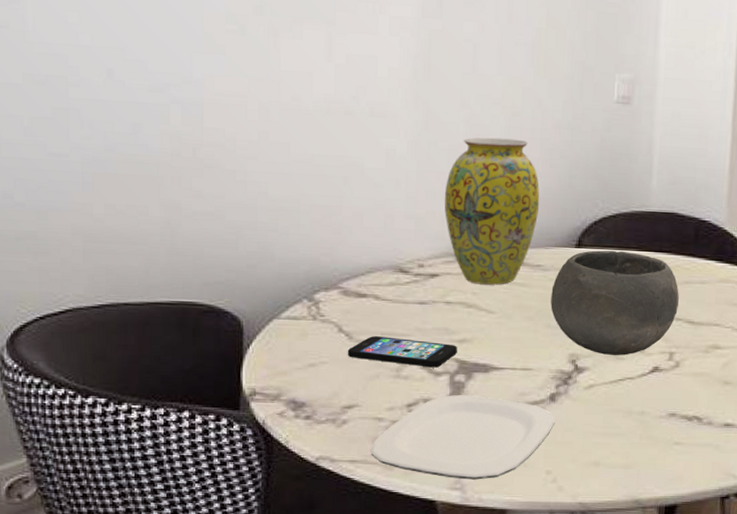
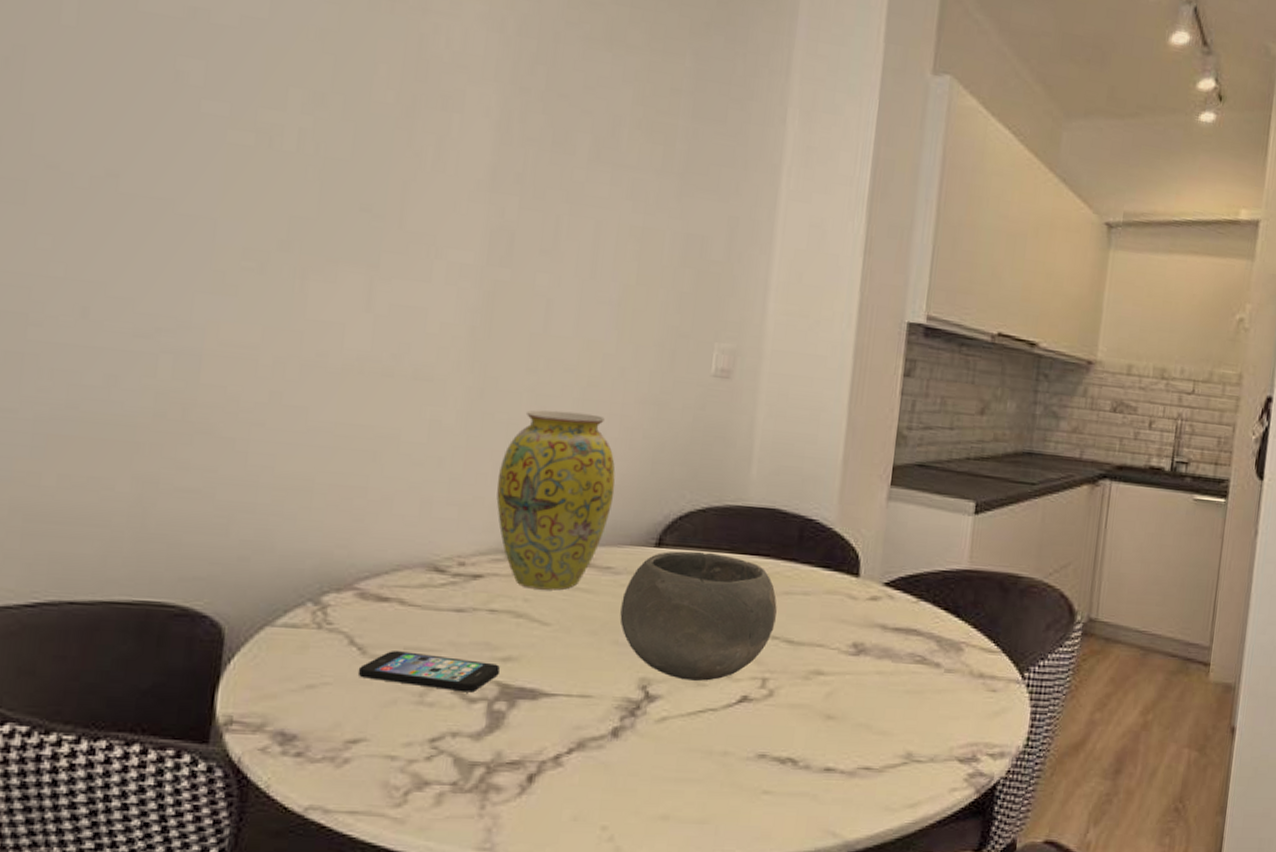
plate: present [370,394,555,480] -> none [376,727,617,838]

